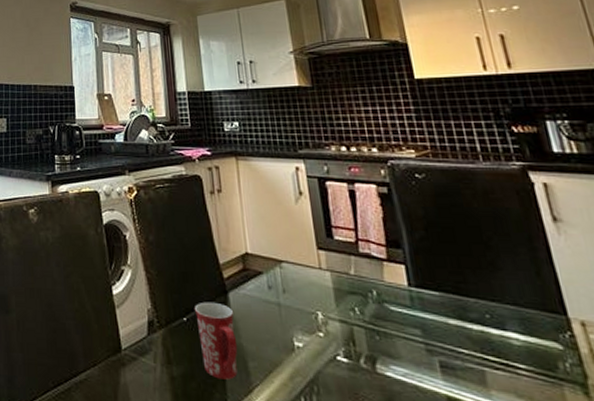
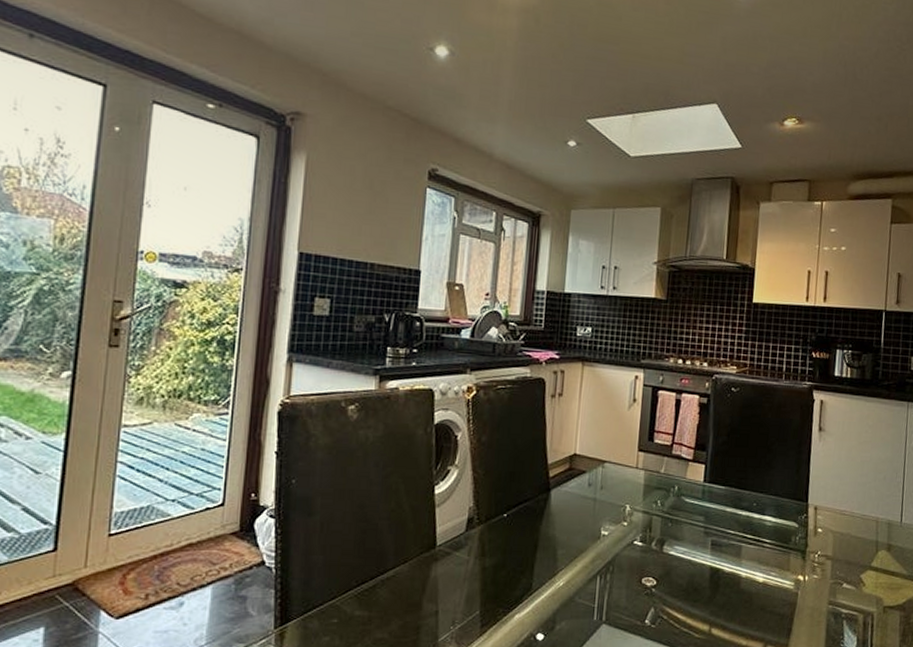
mug: present [194,302,238,380] -> none [515,499,553,566]

